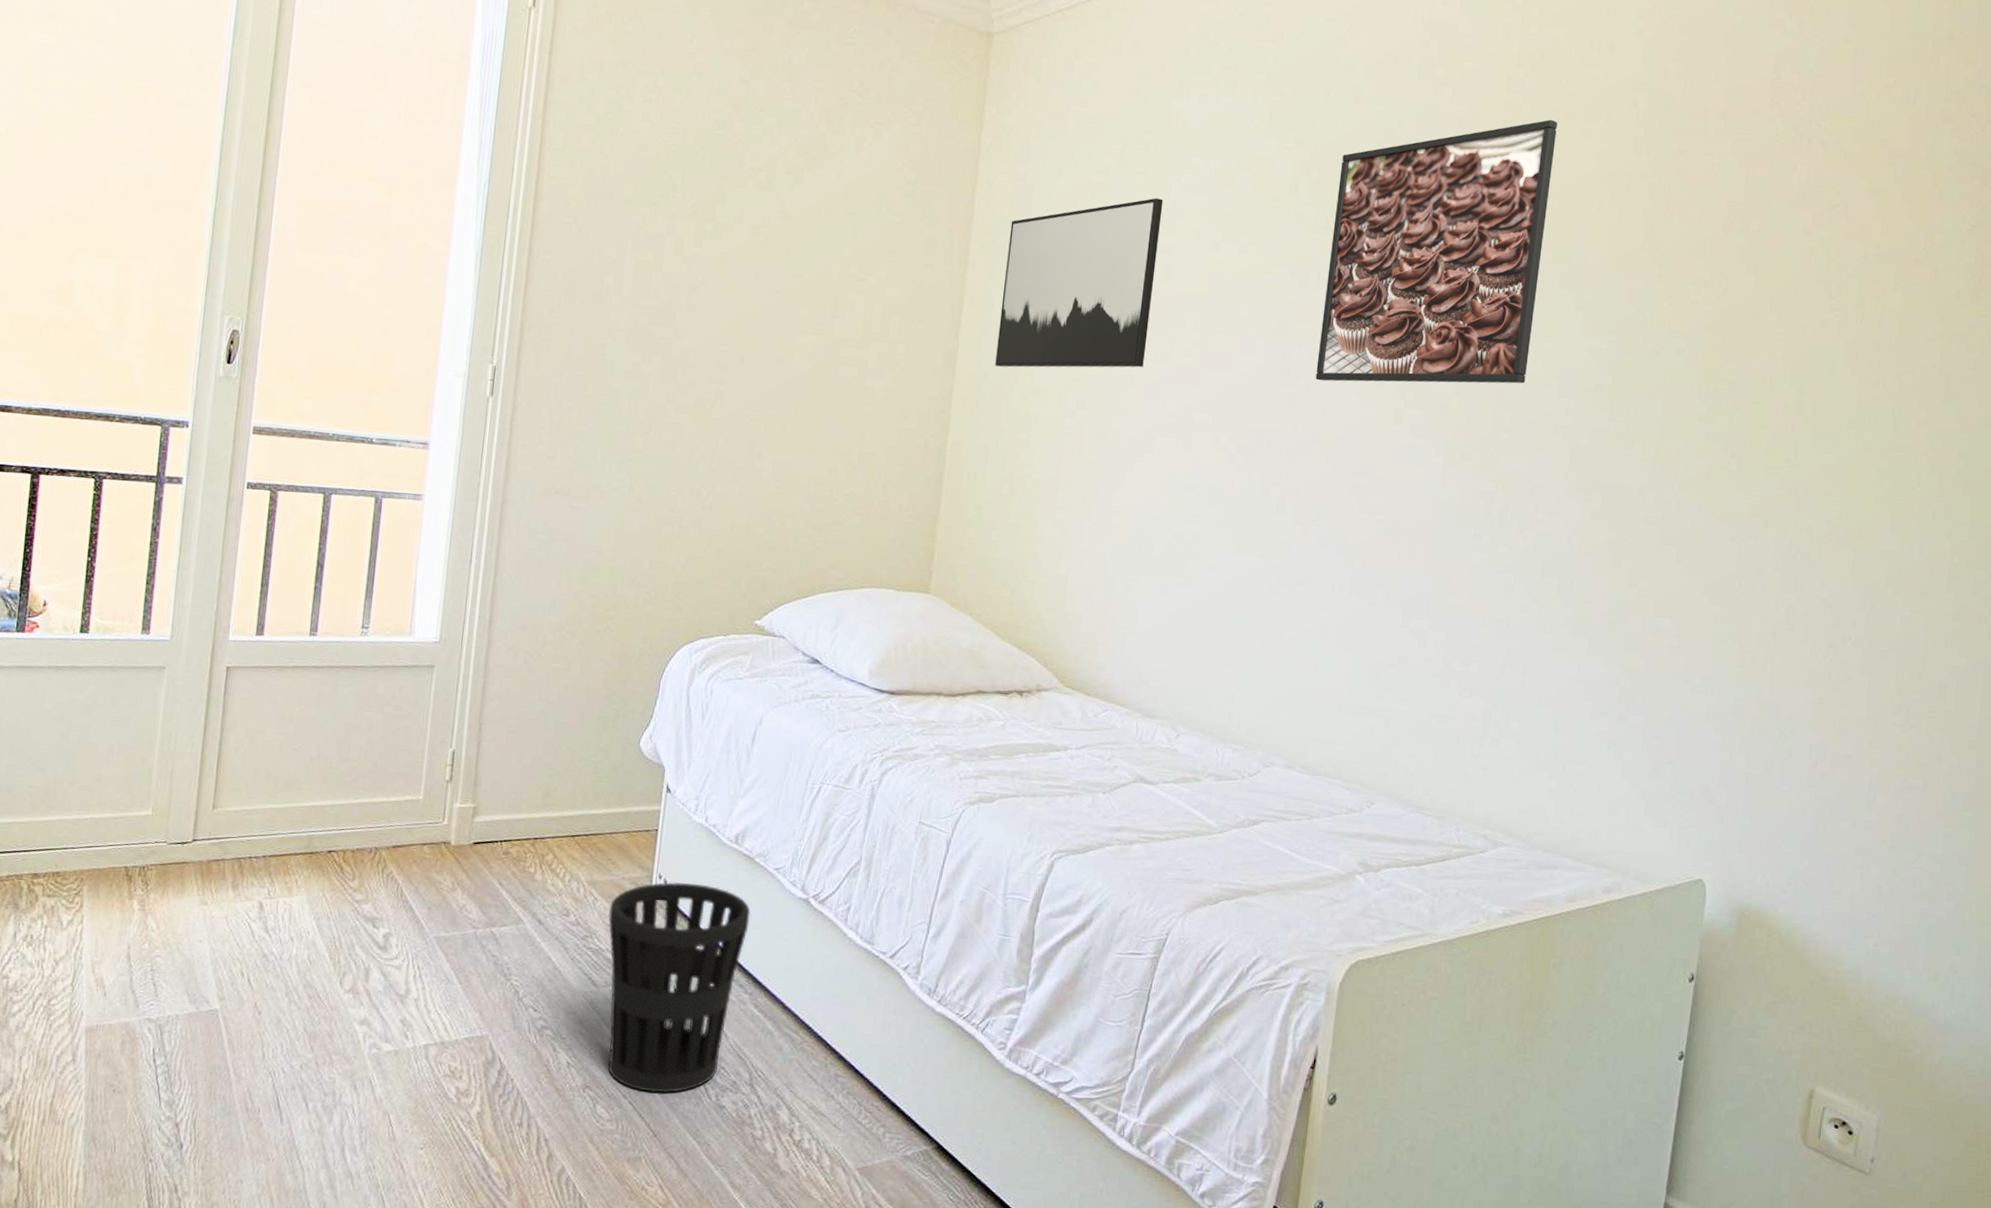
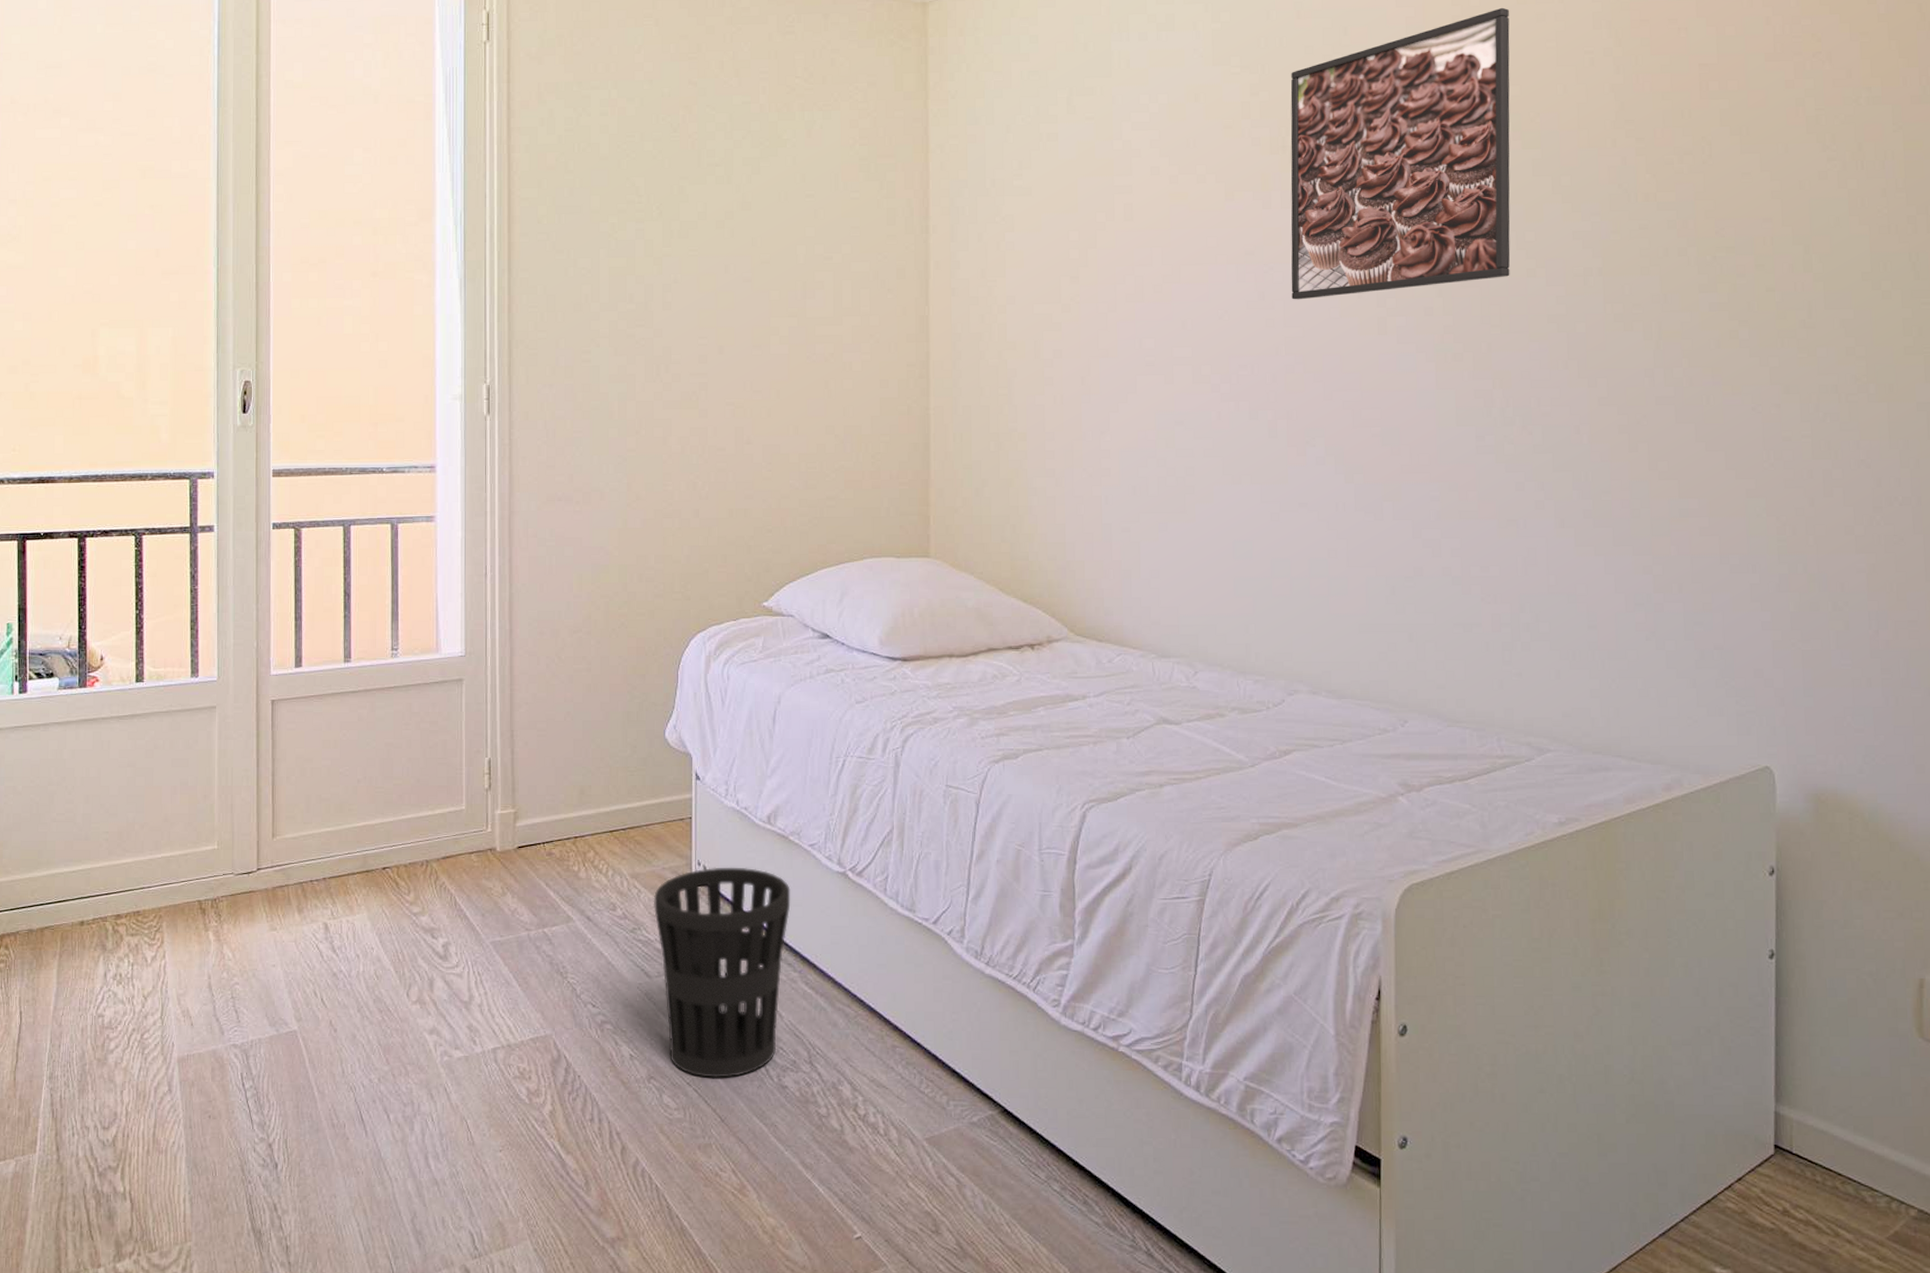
wall art: present [995,198,1163,368] -> none [967,140,1116,326]

